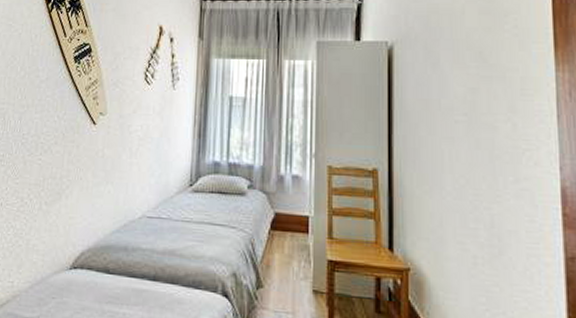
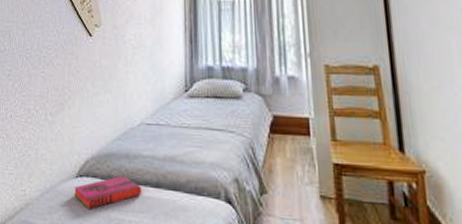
hardback book: none [67,267,139,302] -> present [74,175,142,209]

